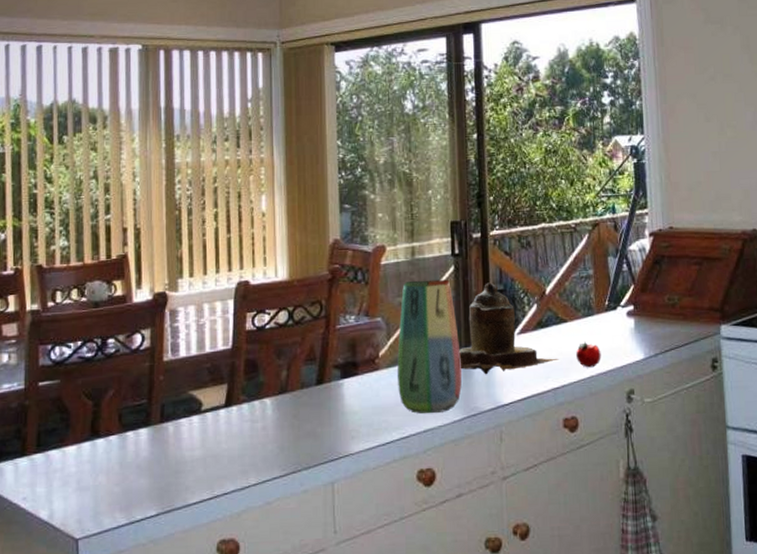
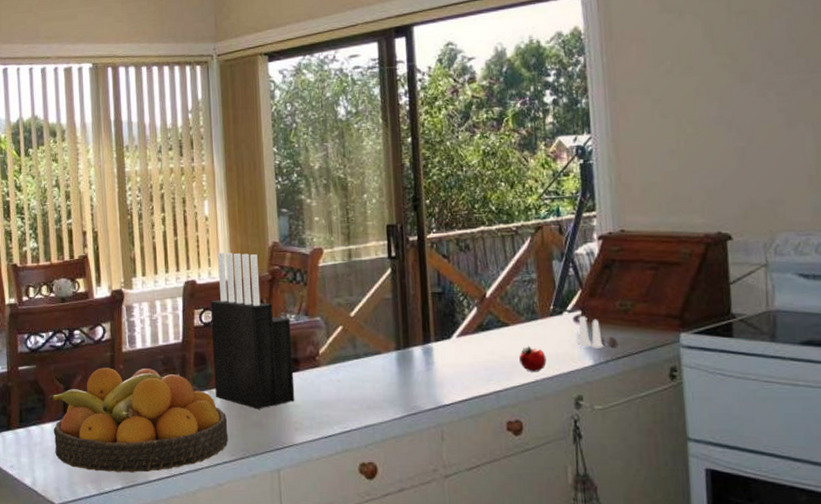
fruit bowl: none [73,379,279,498] -> present [48,368,229,472]
knife block: none [264,250,352,418] -> present [210,252,295,409]
vase: present [397,279,462,414] -> none [337,281,401,410]
teapot: present [459,282,559,375] -> none [398,285,501,375]
salt and pepper shaker set: none [629,311,668,342] -> present [577,316,620,348]

